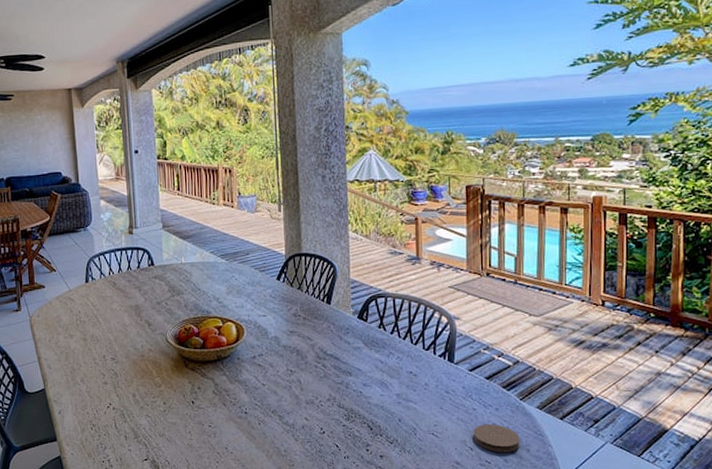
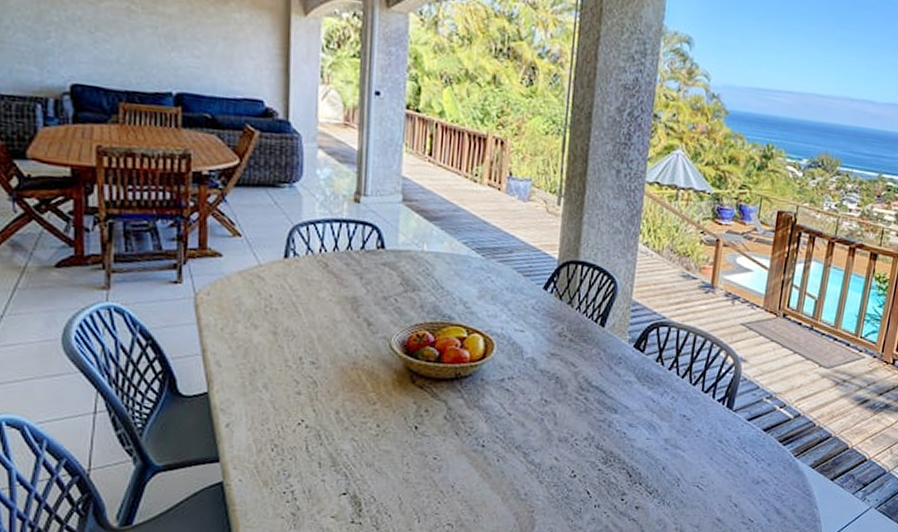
coaster: present [473,424,520,453] -> none [740,480,788,512]

